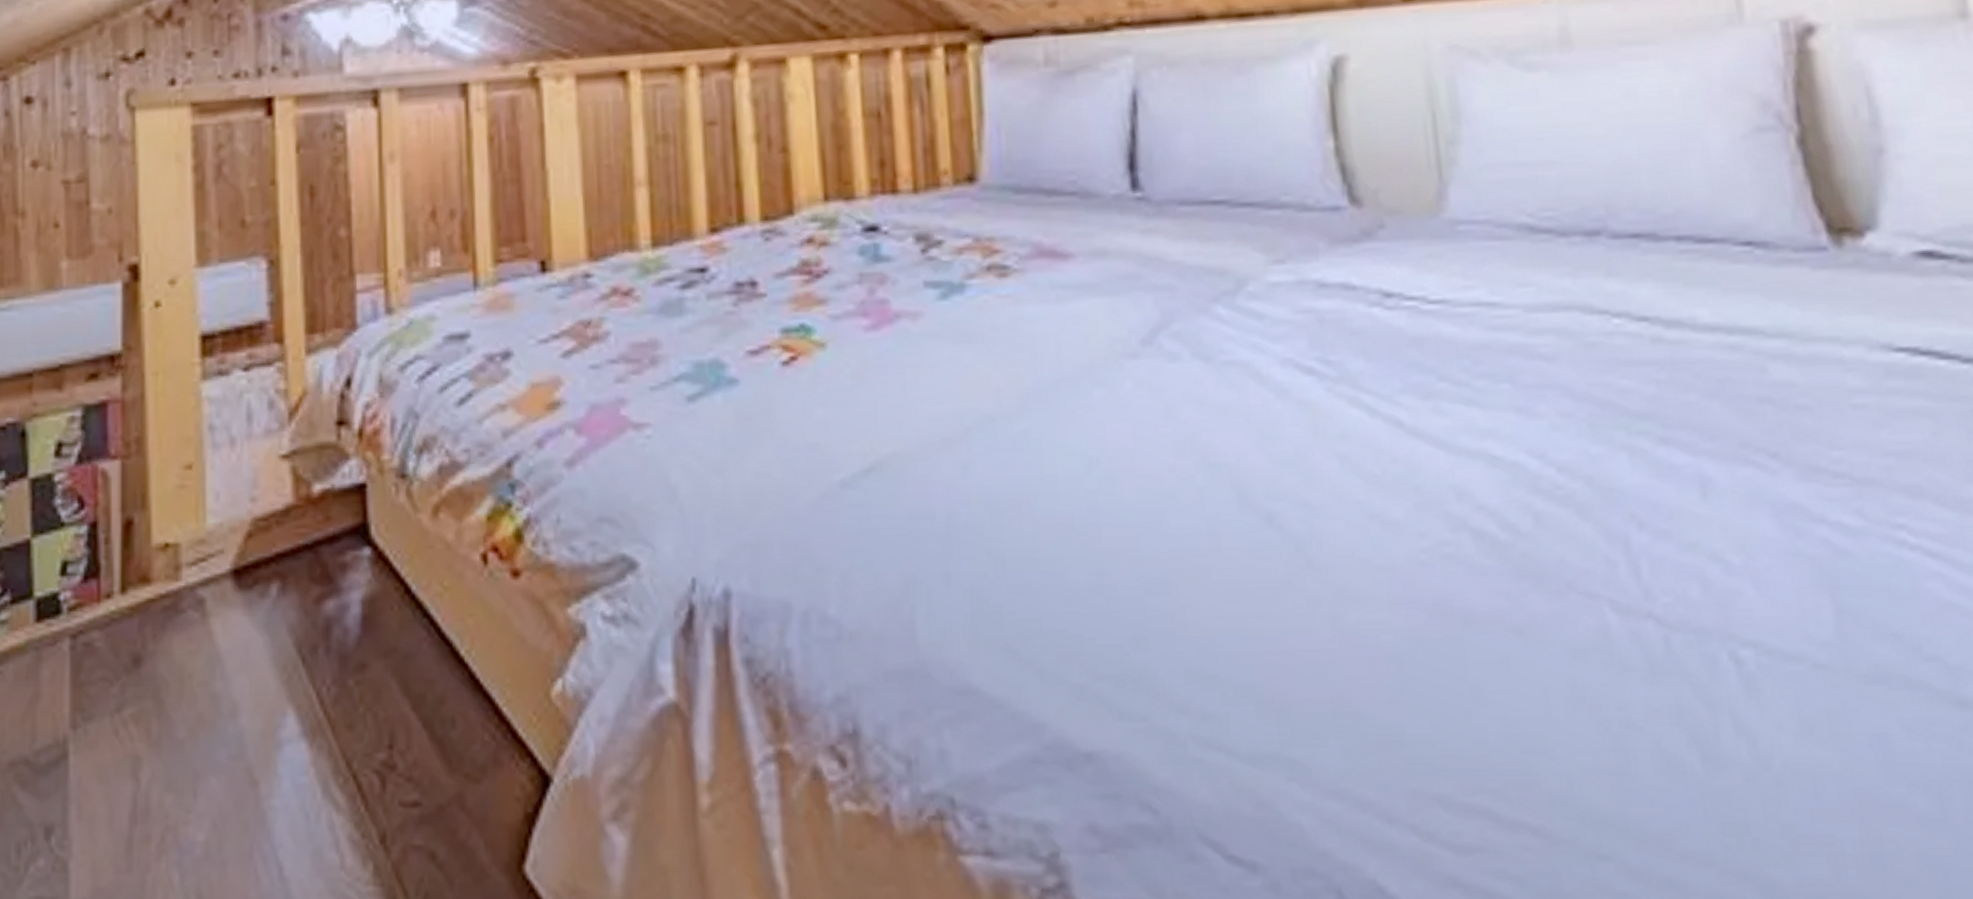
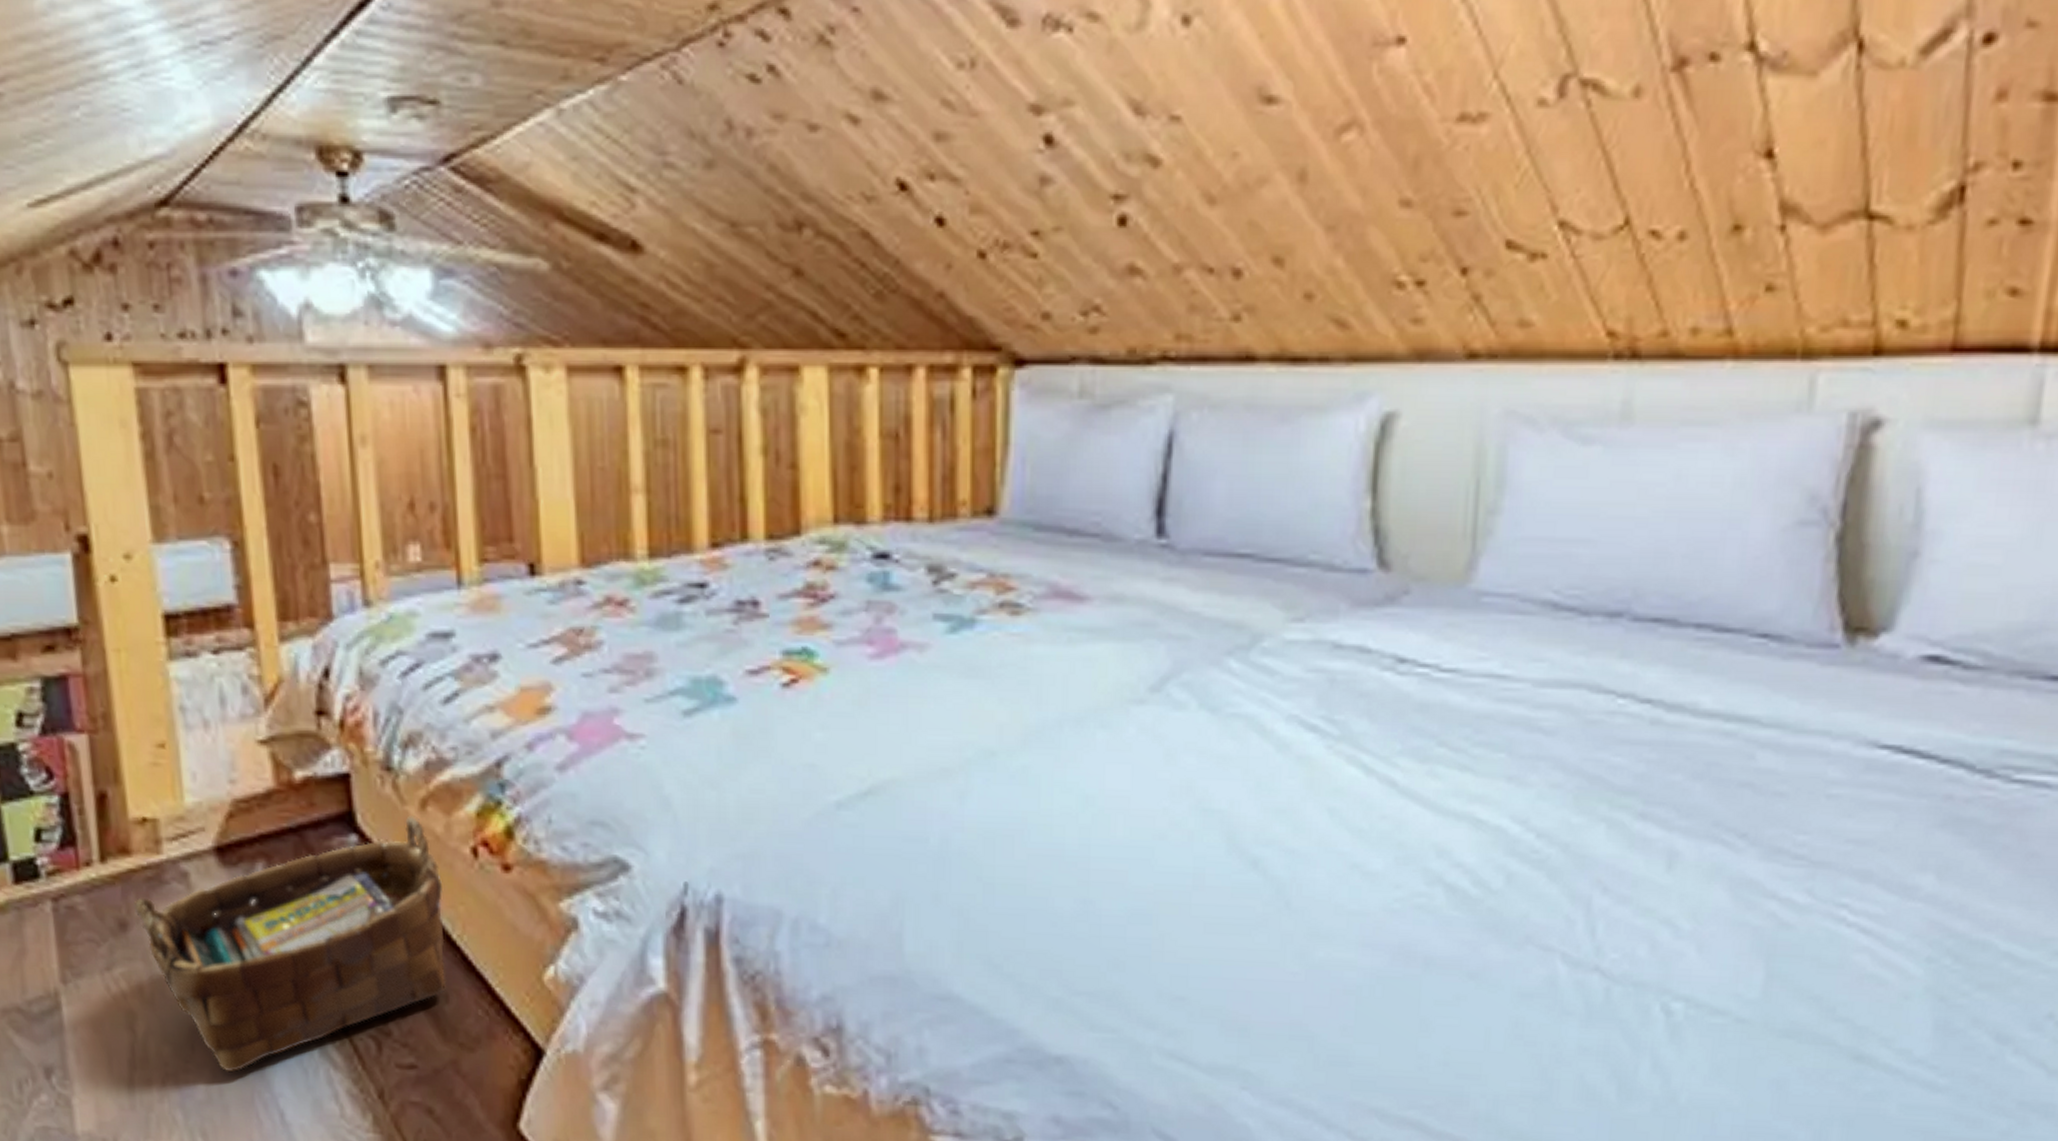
woven basket: none [149,524,454,822] -> present [133,815,447,1073]

